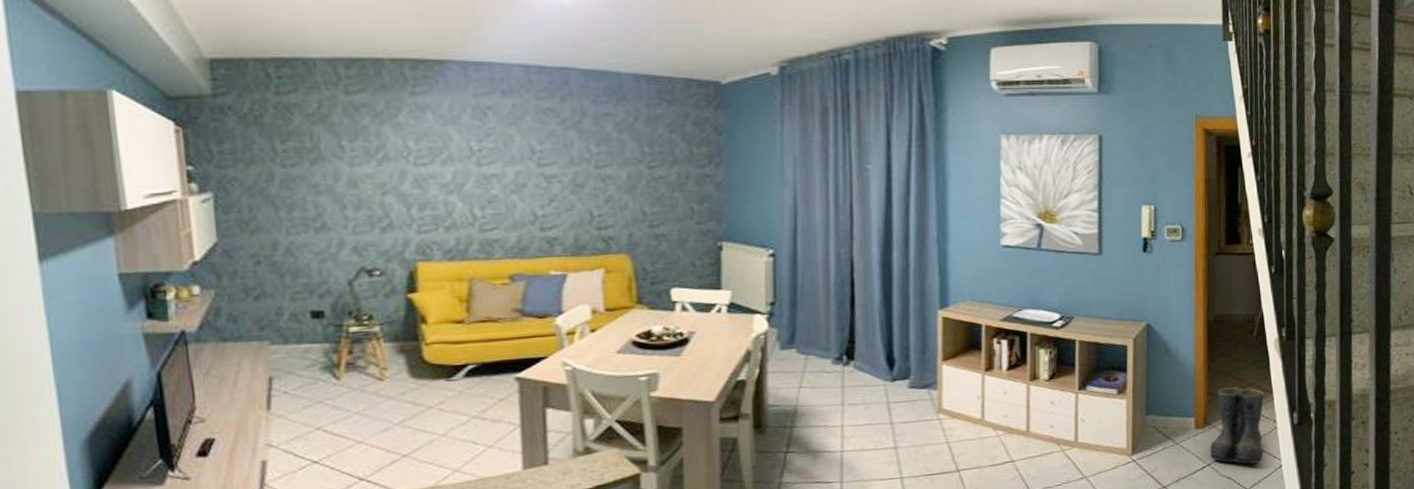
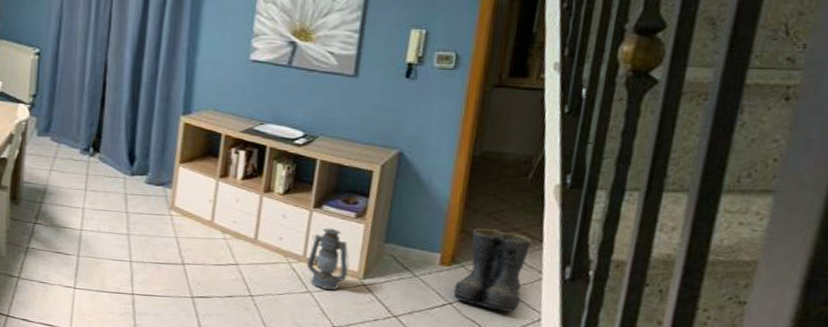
lantern: none [1079,408,1119,472] -> present [306,228,350,290]

